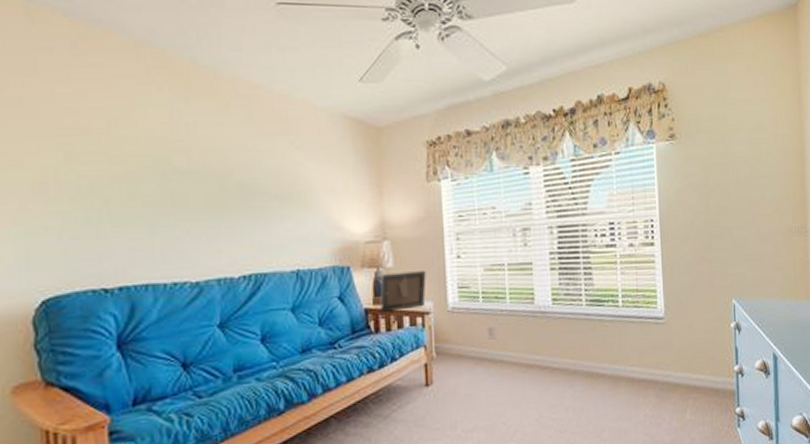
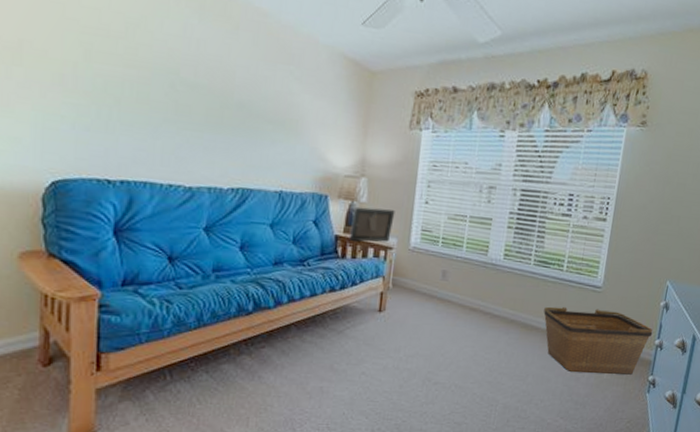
bicycle basket: none [607,342,730,418] -> present [543,306,653,375]

